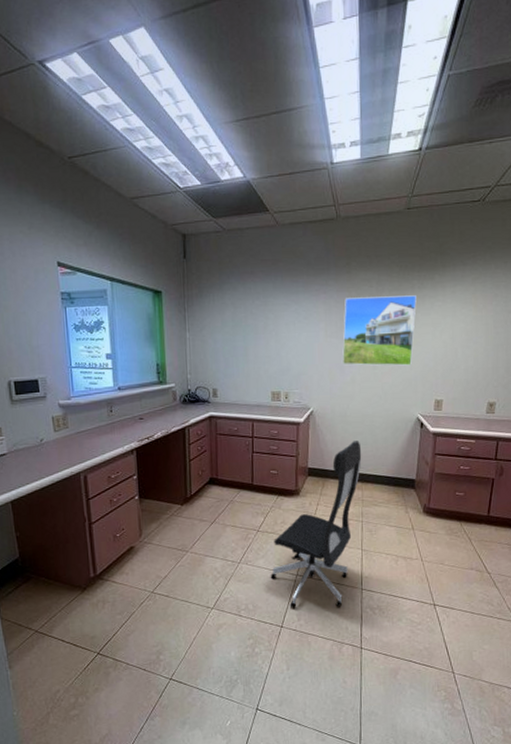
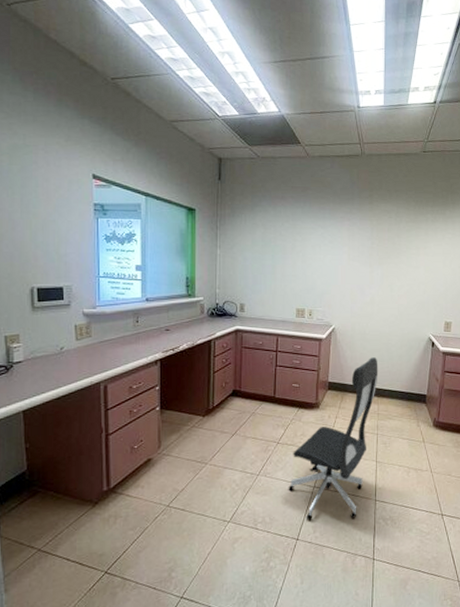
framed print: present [342,295,417,366] -> none [363,226,430,290]

